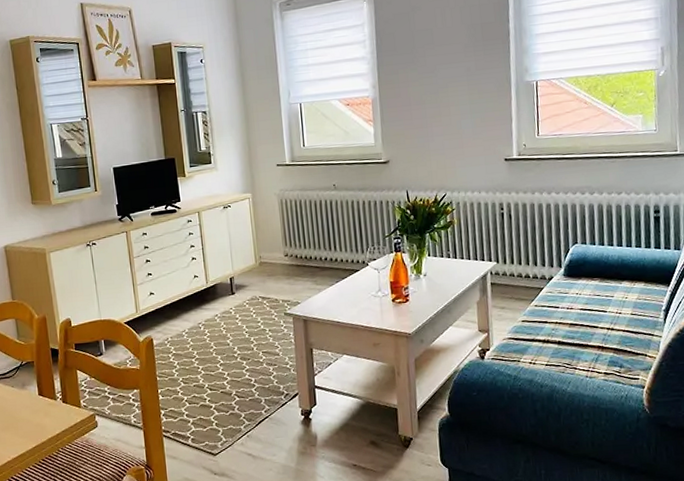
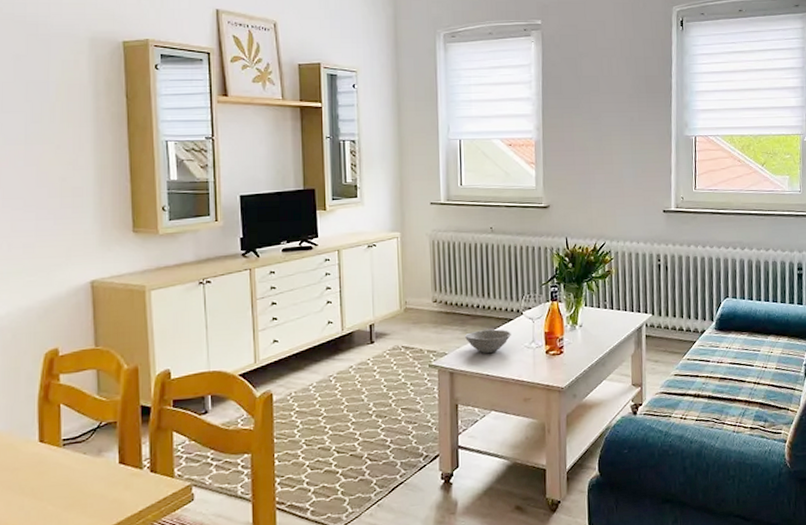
bowl: none [314,279,358,302] -> present [464,329,511,353]

